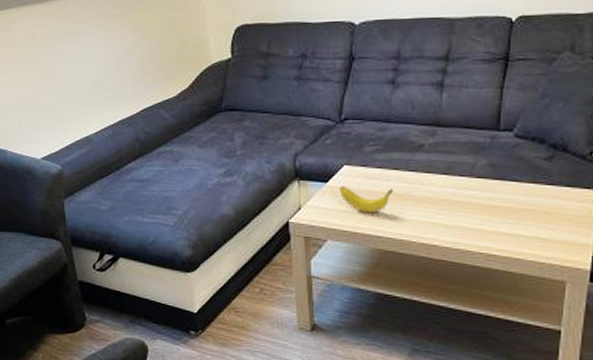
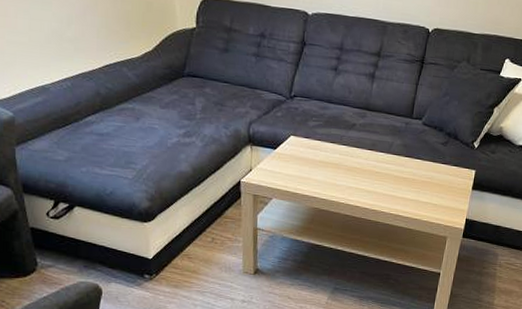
banana: present [339,186,393,212] -> none [285,153,329,177]

